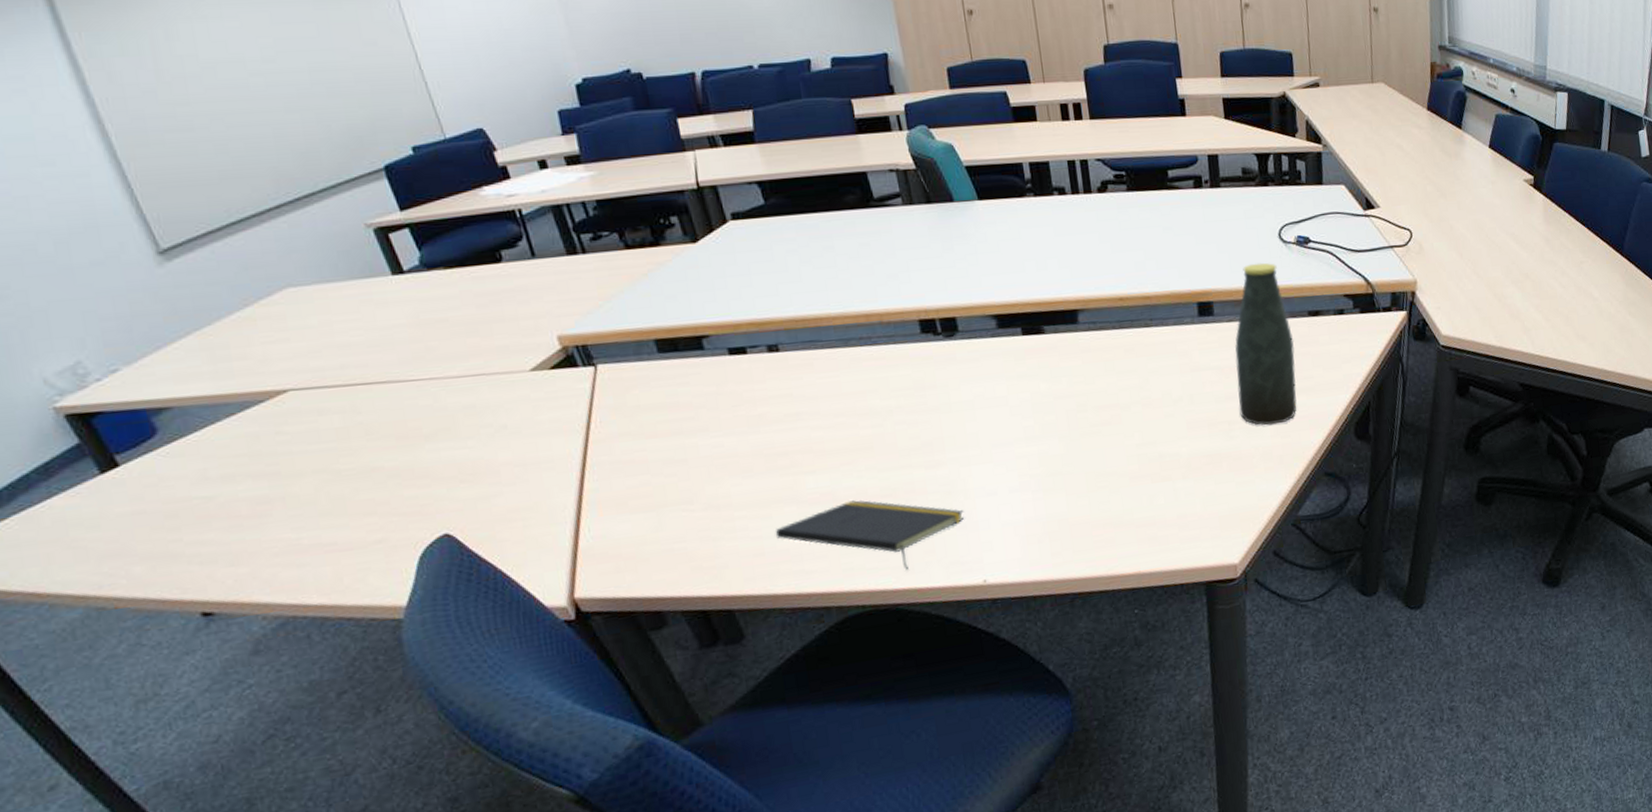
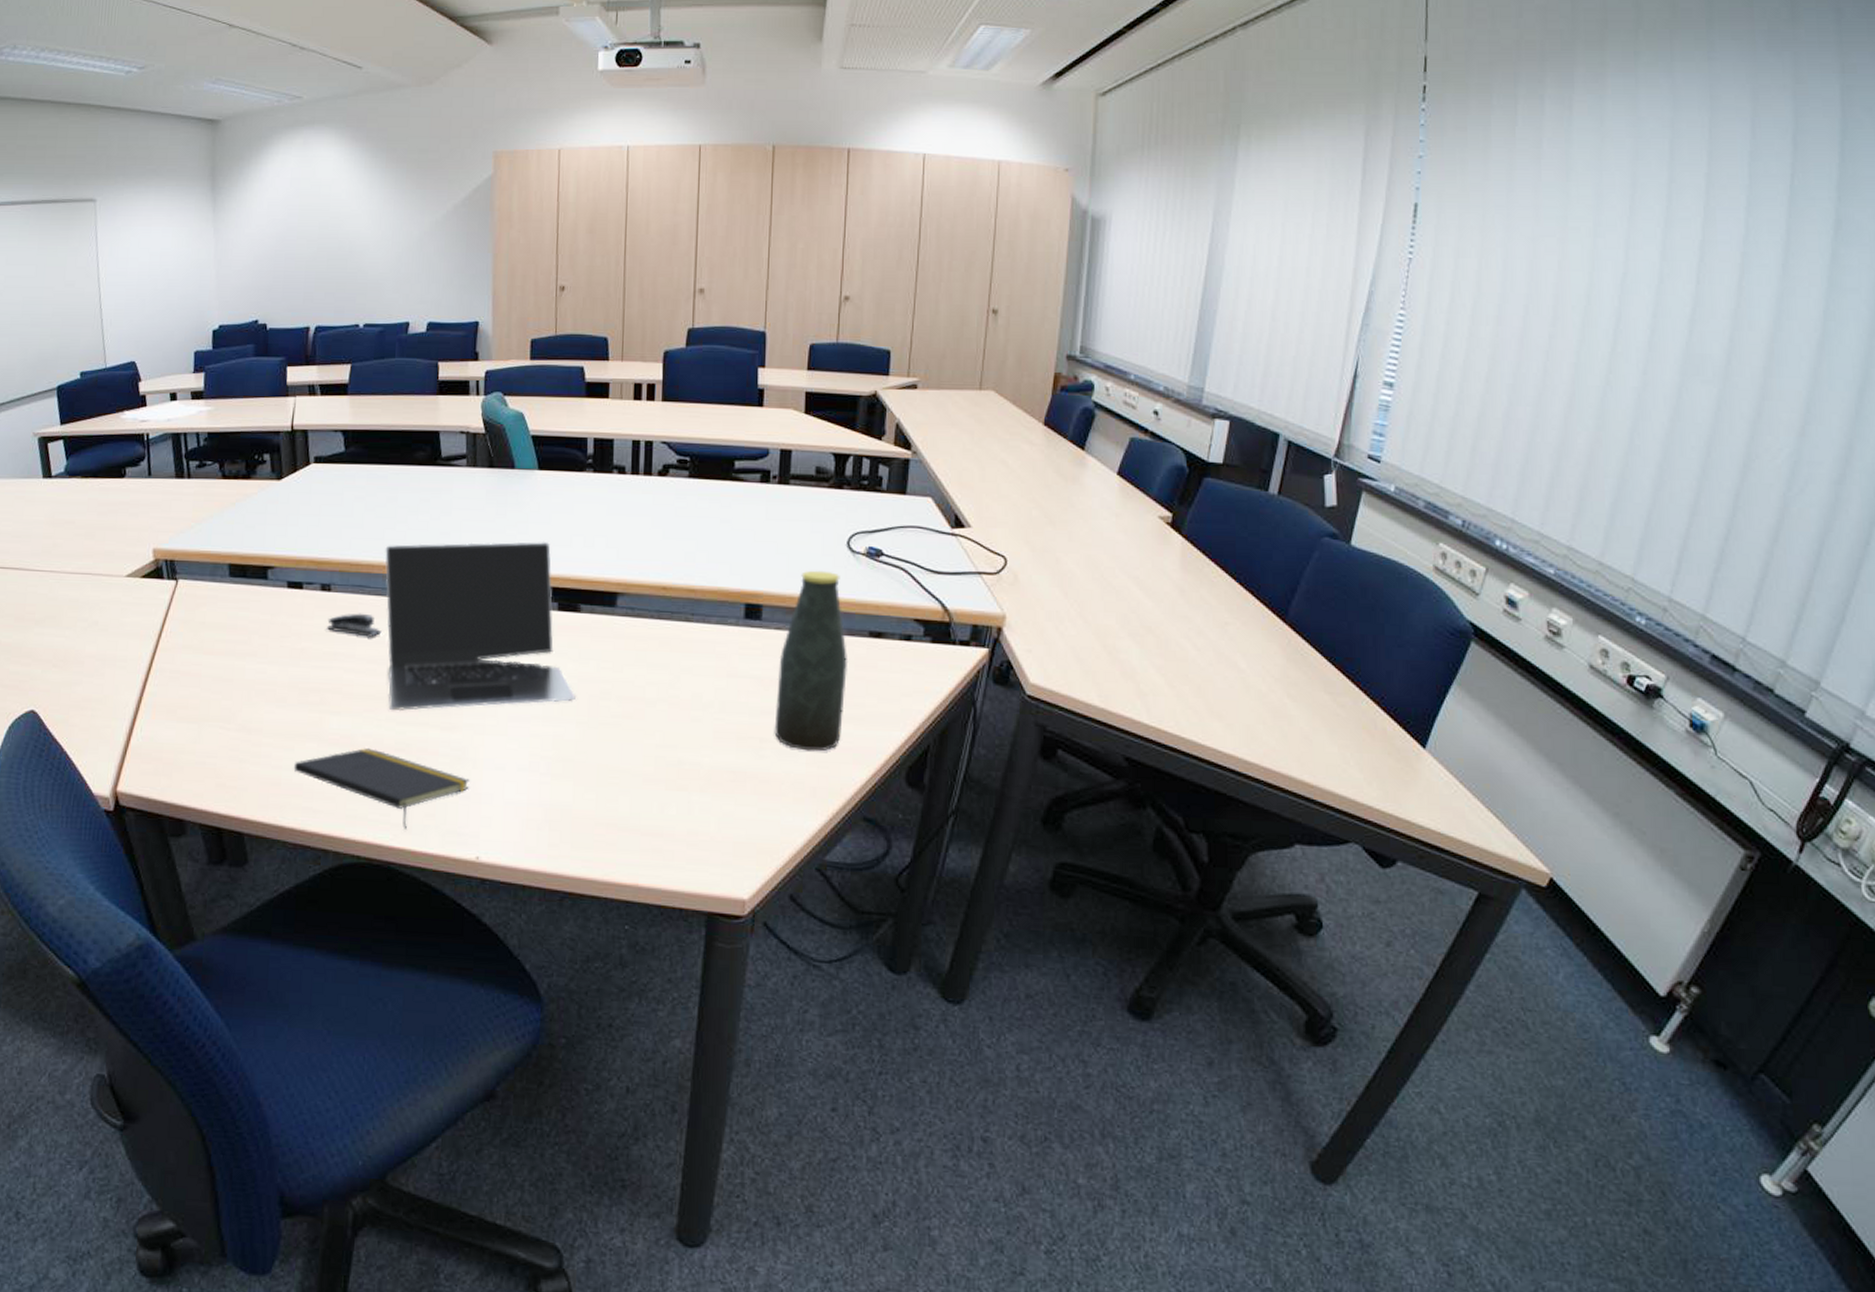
stapler: none [782,368,844,393] -> present [327,613,382,638]
laptop: none [831,270,1054,460] -> present [385,541,576,712]

